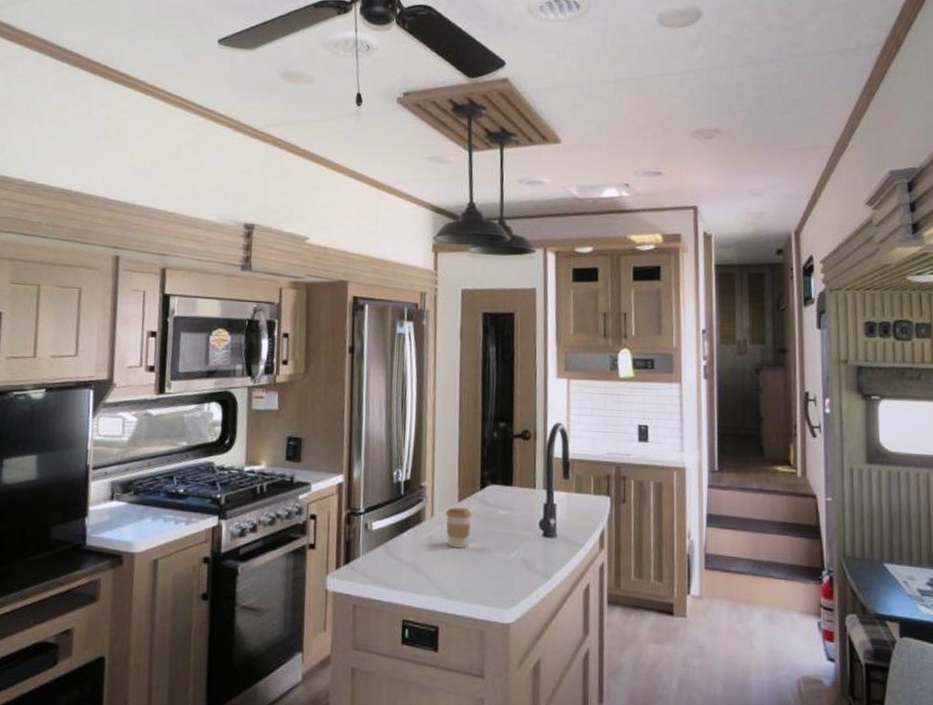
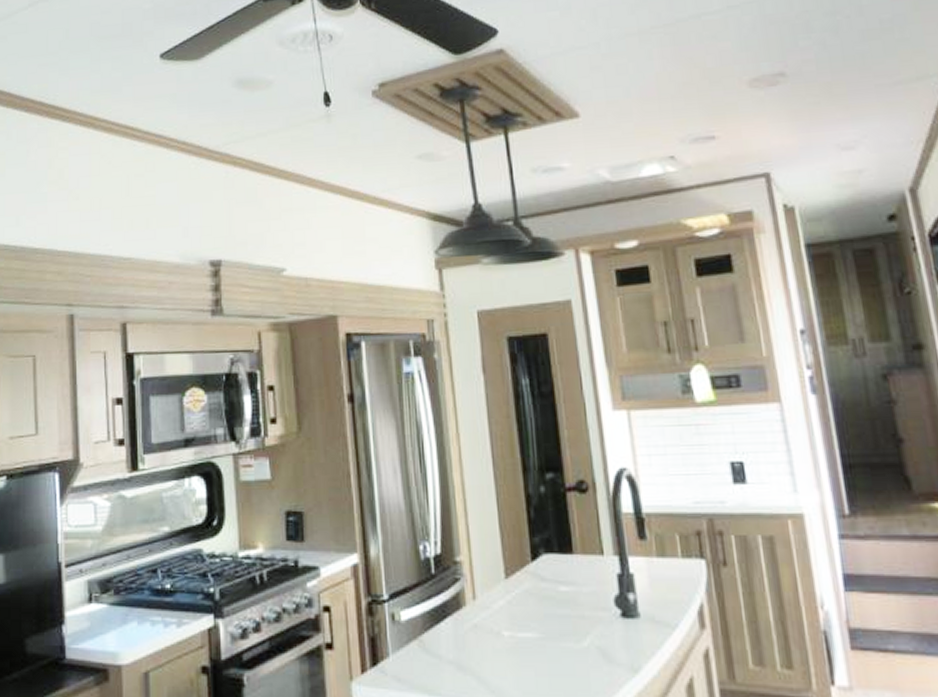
coffee cup: present [445,507,472,548] -> none [490,586,526,638]

